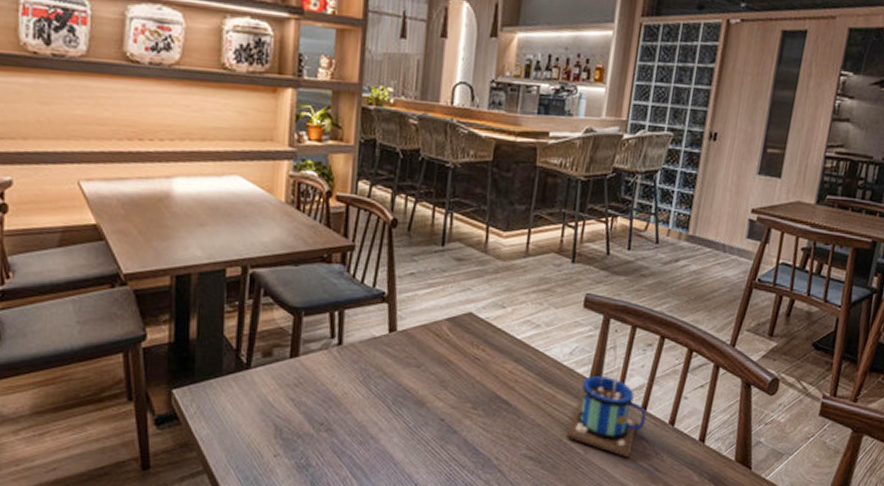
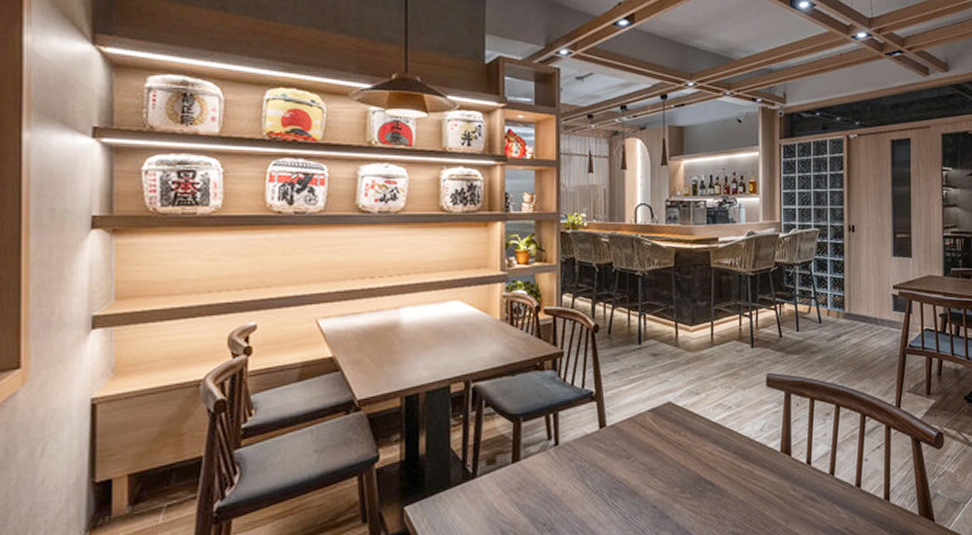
mug: present [566,336,647,458] -> none [767,410,835,524]

